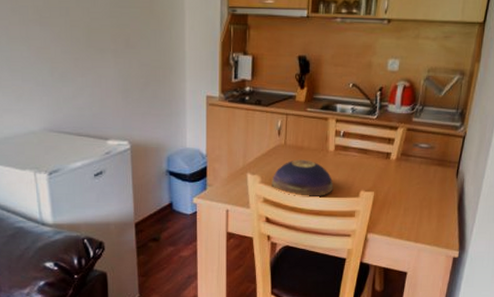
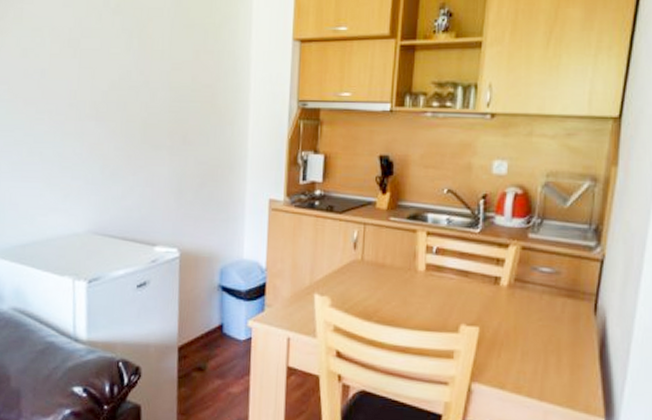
decorative bowl: present [271,159,334,197] -> none [344,279,424,330]

